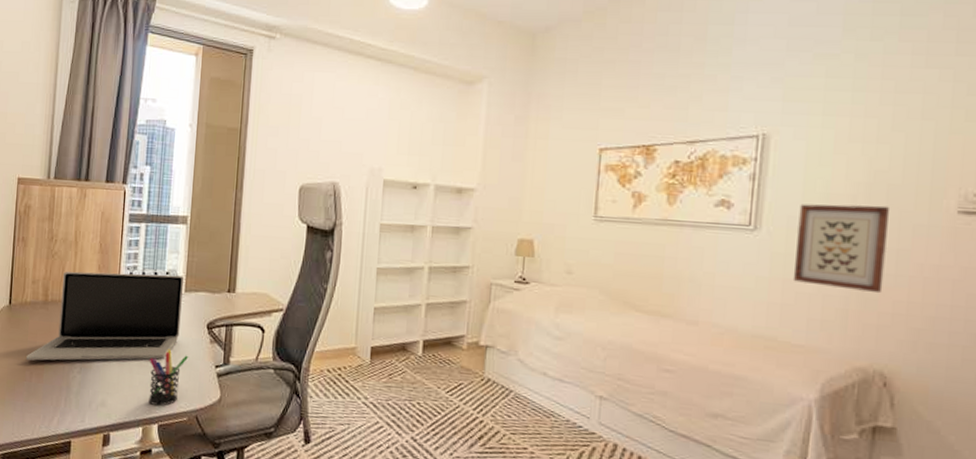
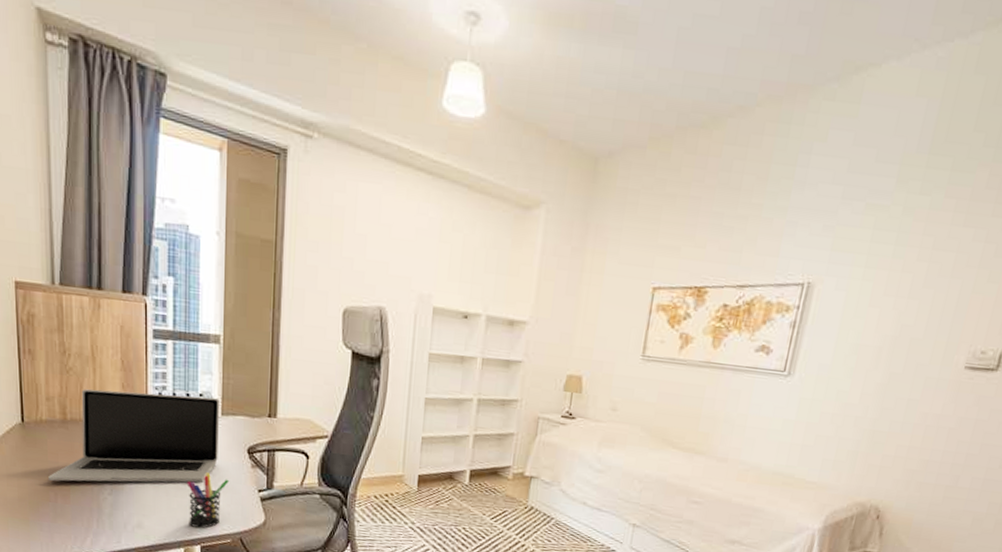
wall art: present [792,204,891,294] -> none [815,353,909,438]

